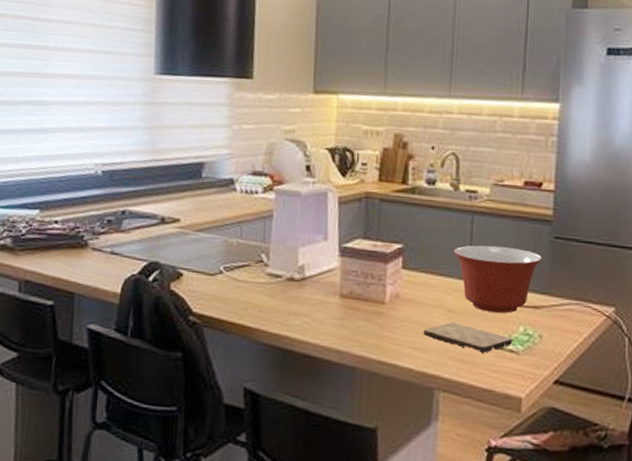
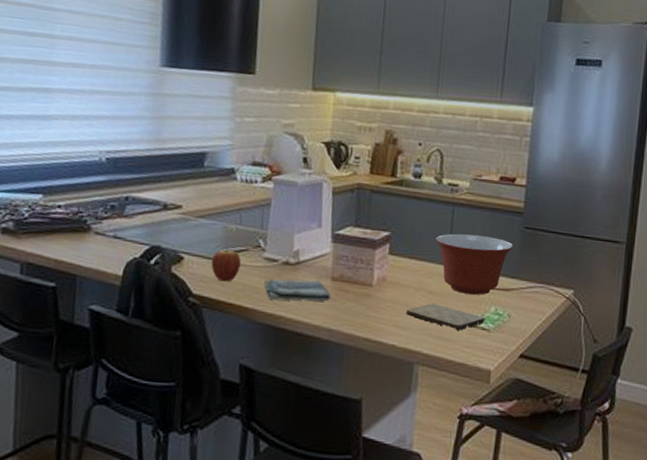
fruit: none [211,263,243,300] -> present [211,248,241,282]
dish towel: none [268,296,340,320] -> present [264,279,331,301]

